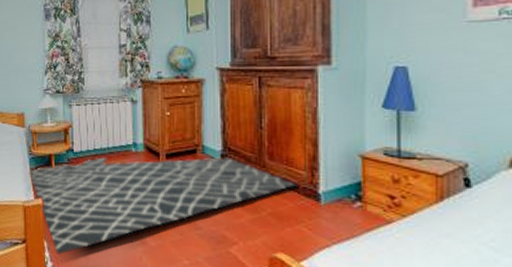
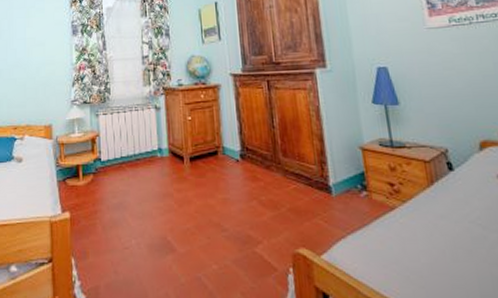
rug: present [28,157,299,255] -> none [56,157,312,272]

